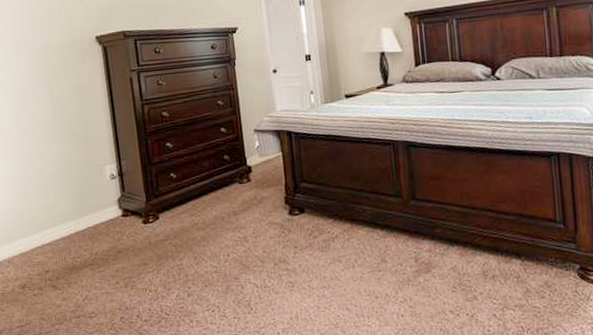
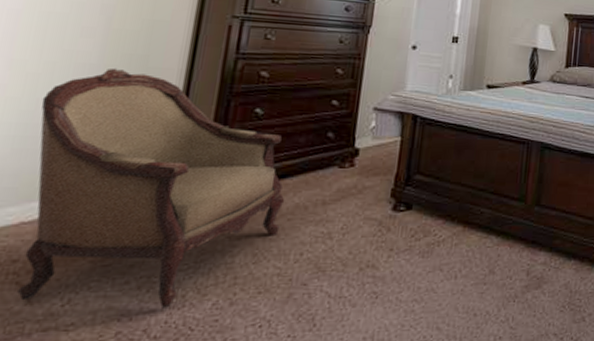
armchair: none [28,125,208,300] -> present [17,68,285,308]

